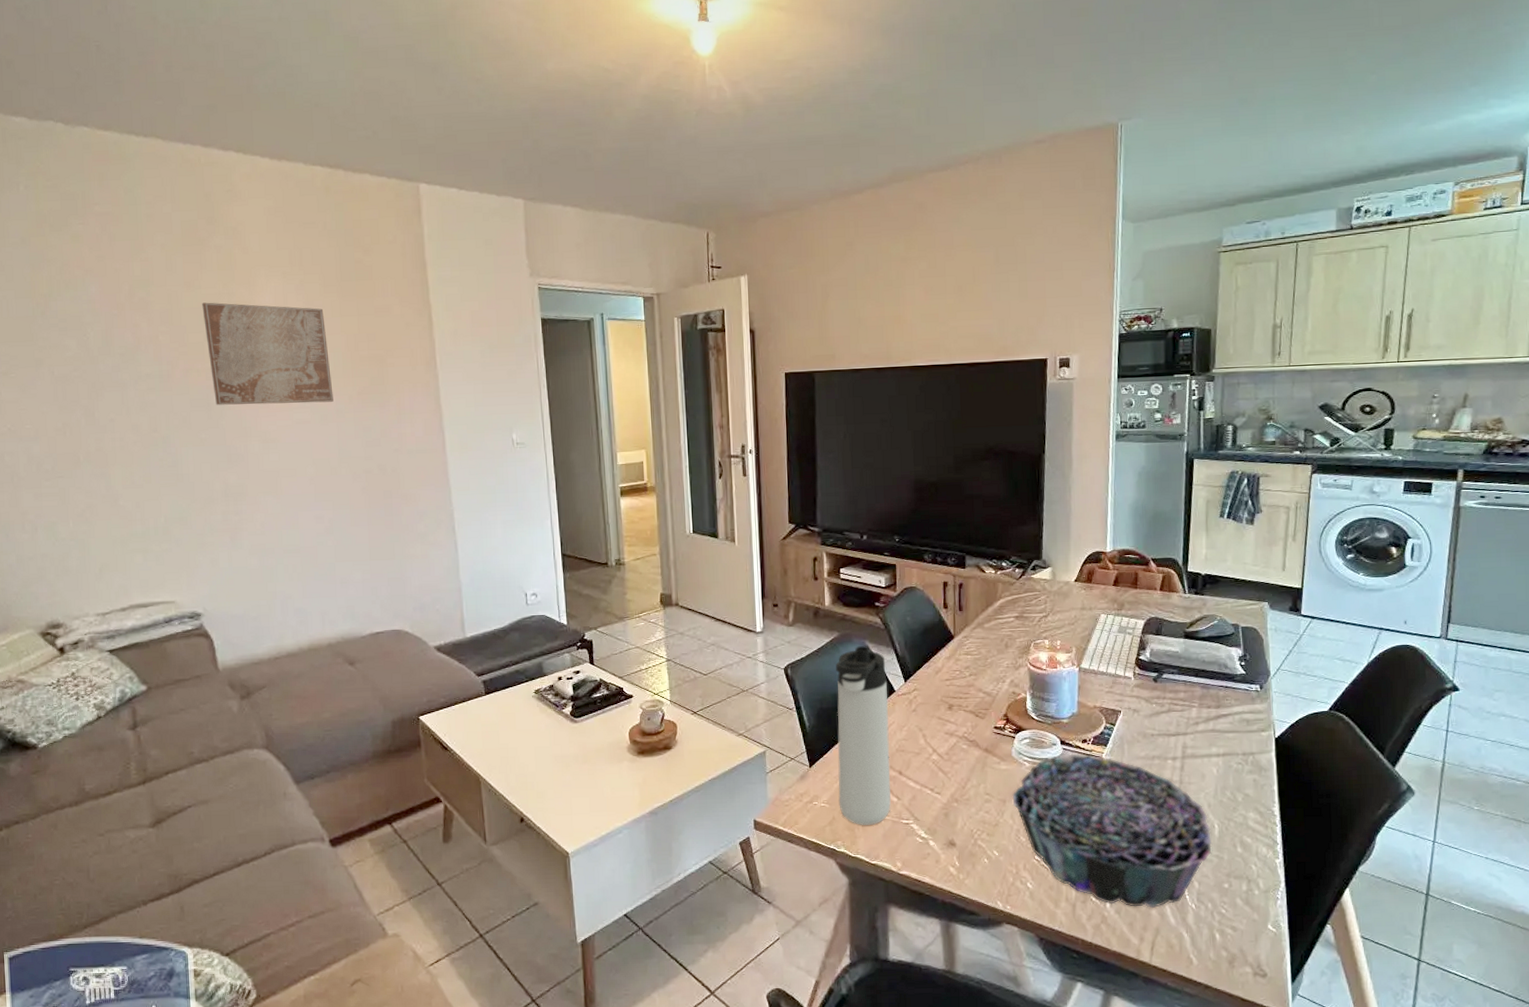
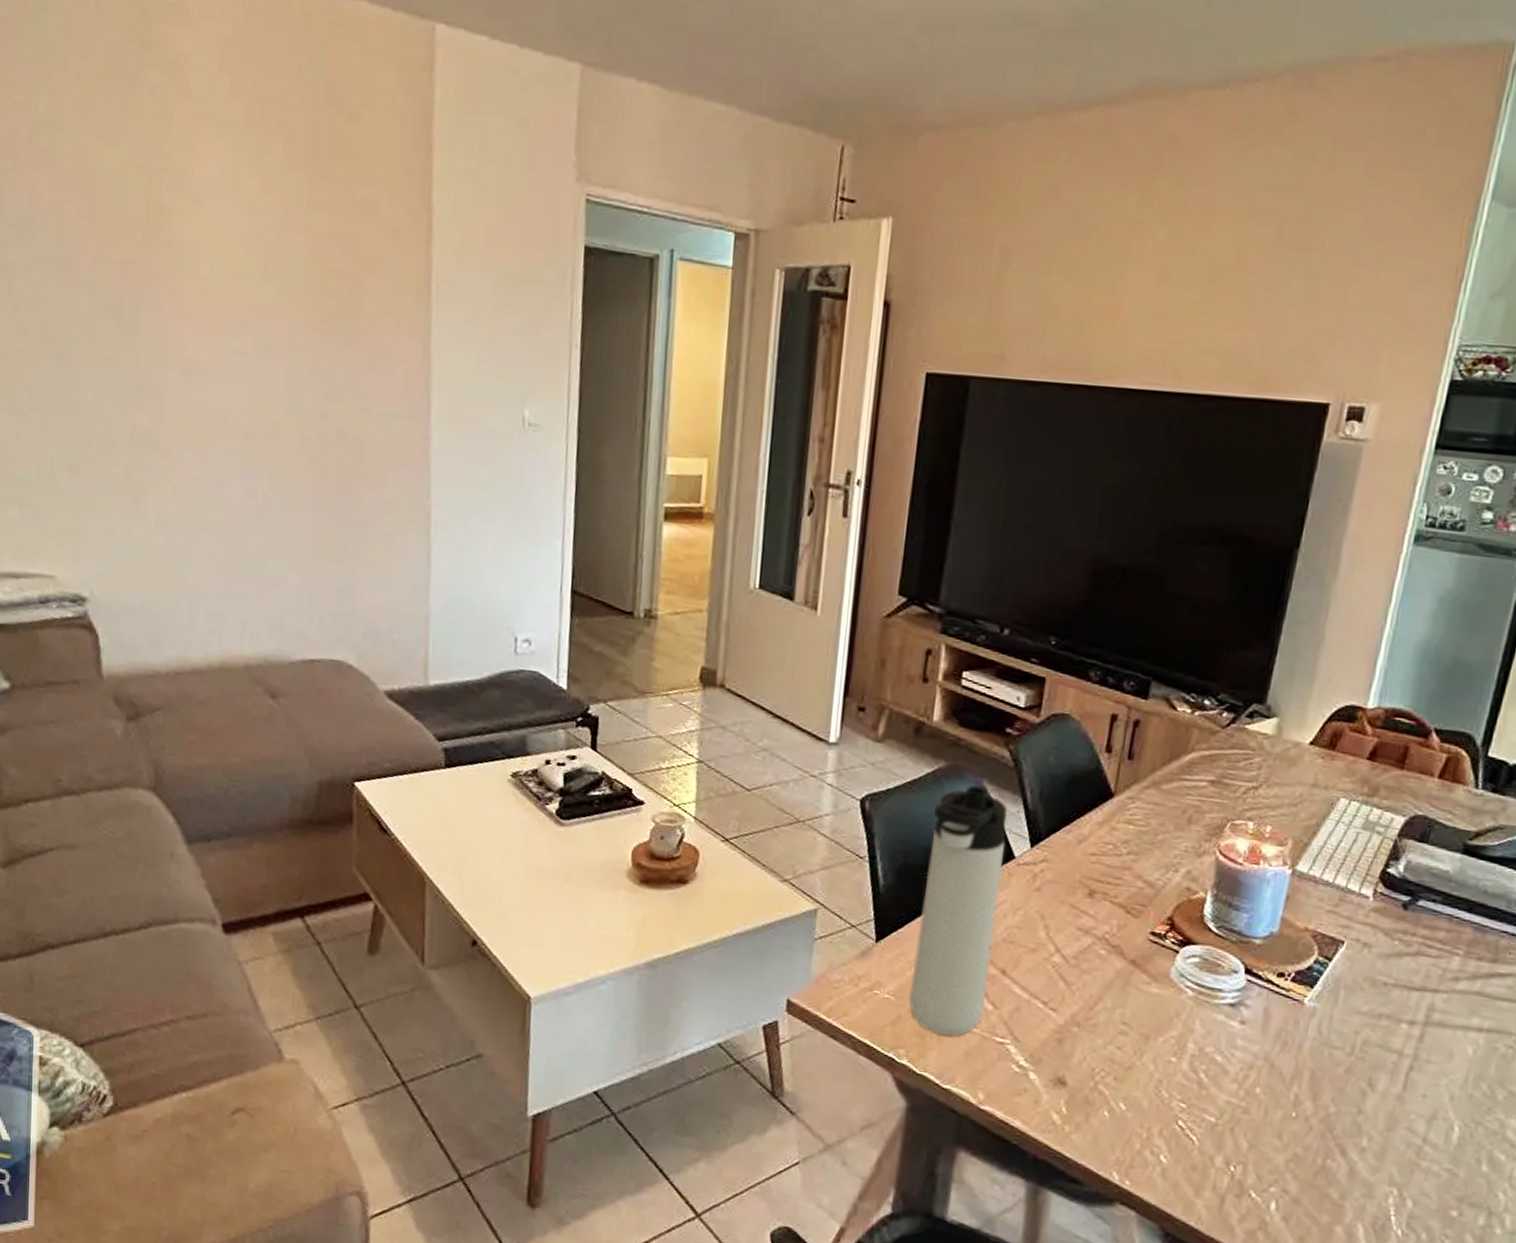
wall art: present [202,302,334,405] -> none [123,164,287,330]
decorative bowl: present [1012,753,1212,908] -> none [1160,988,1448,1224]

